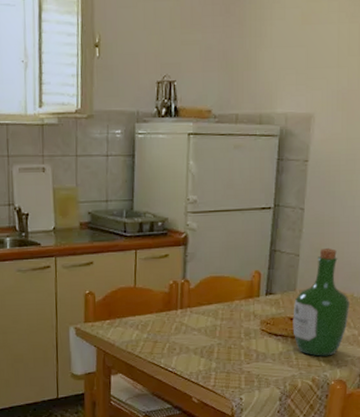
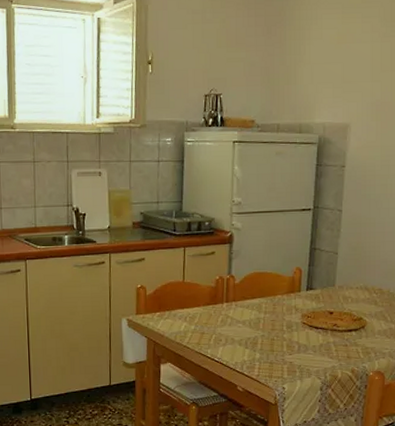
wine bottle: present [293,247,349,357] -> none [332,246,386,349]

